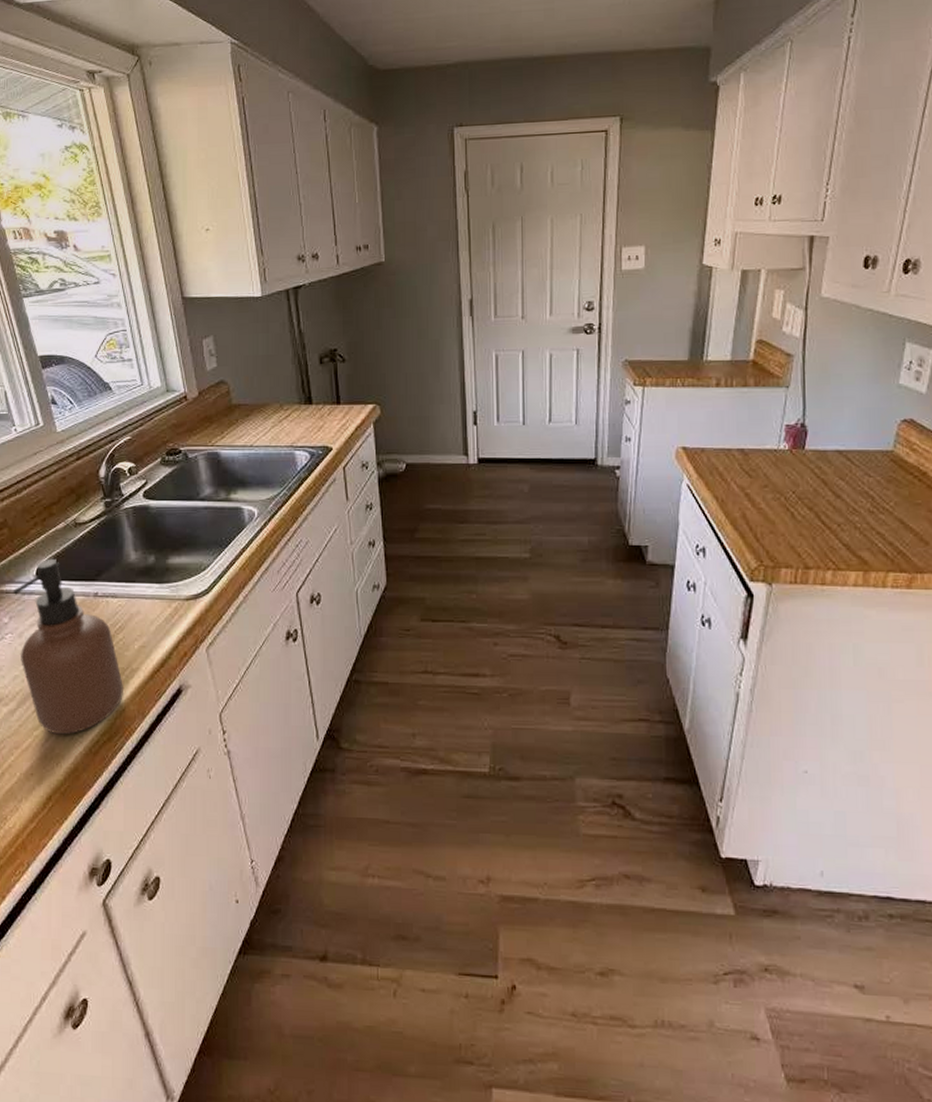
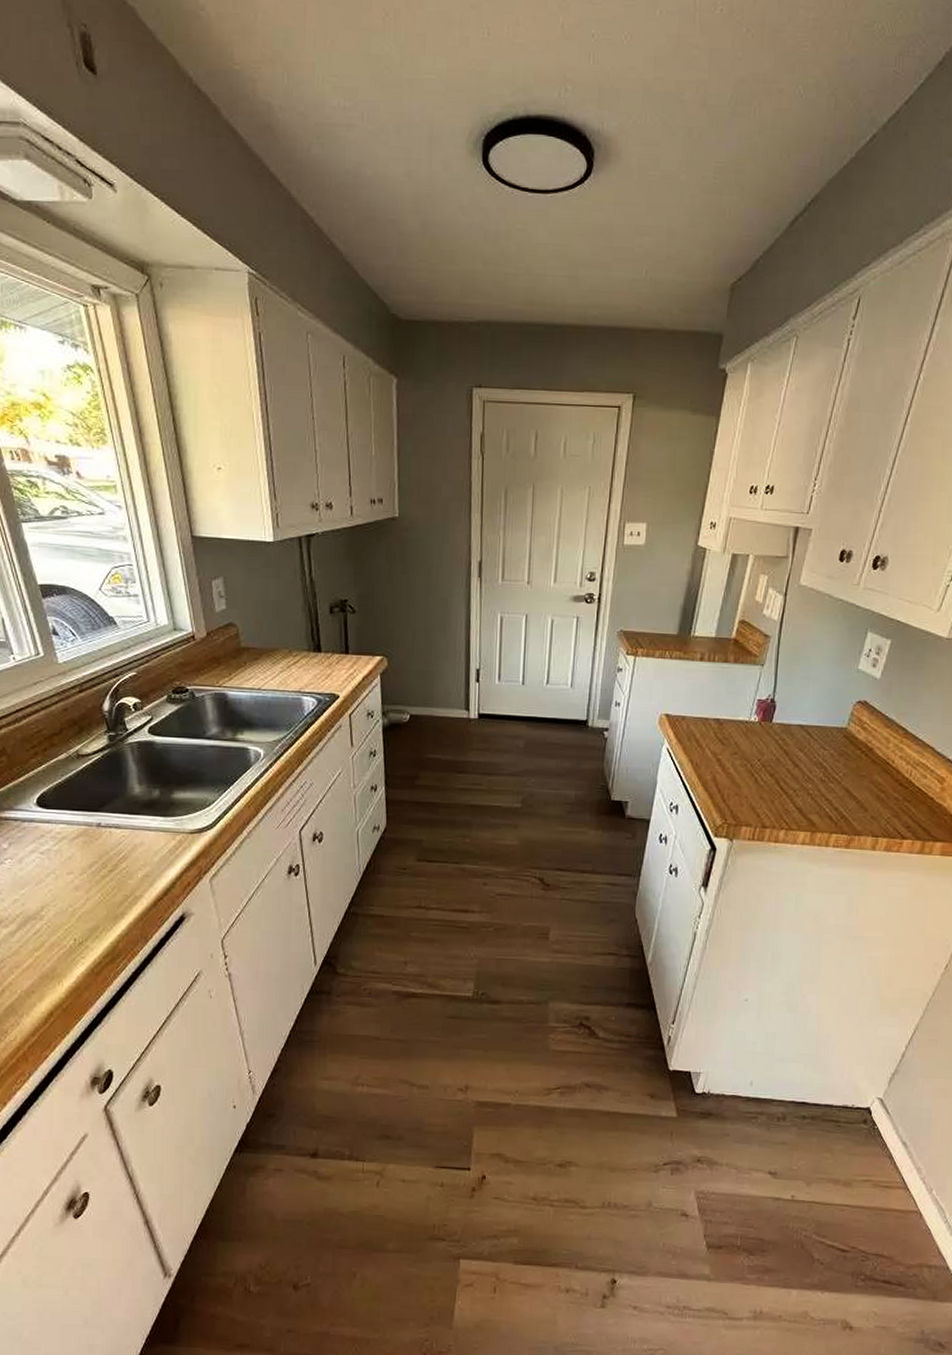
soap dispenser: present [13,558,123,735] -> none [12,788,126,956]

